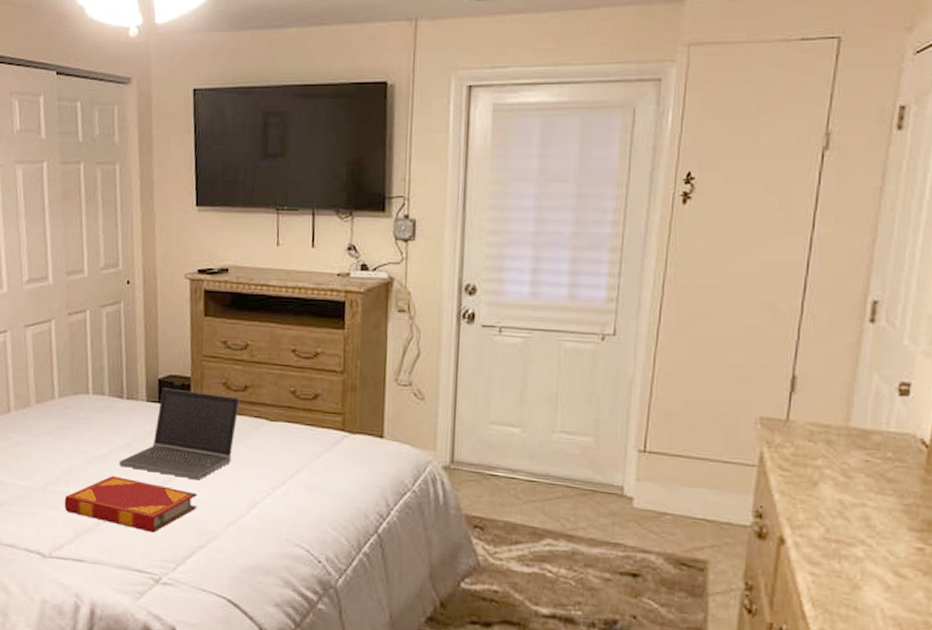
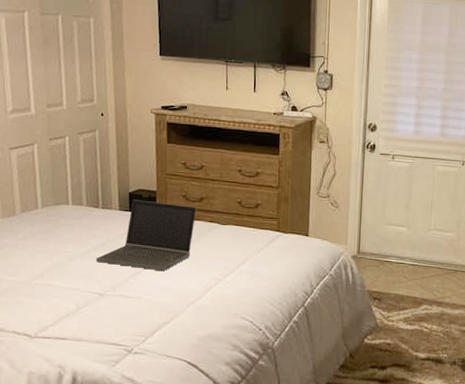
hardback book: present [64,476,198,533] -> none [48,270,163,314]

